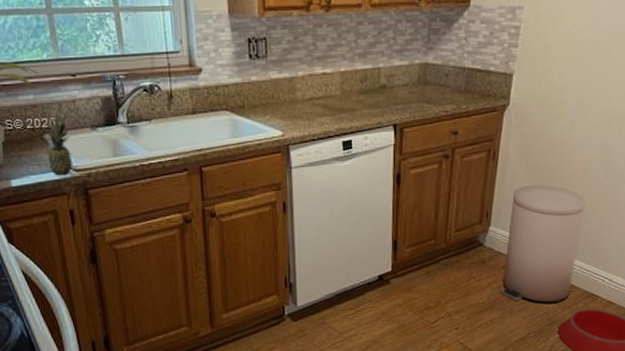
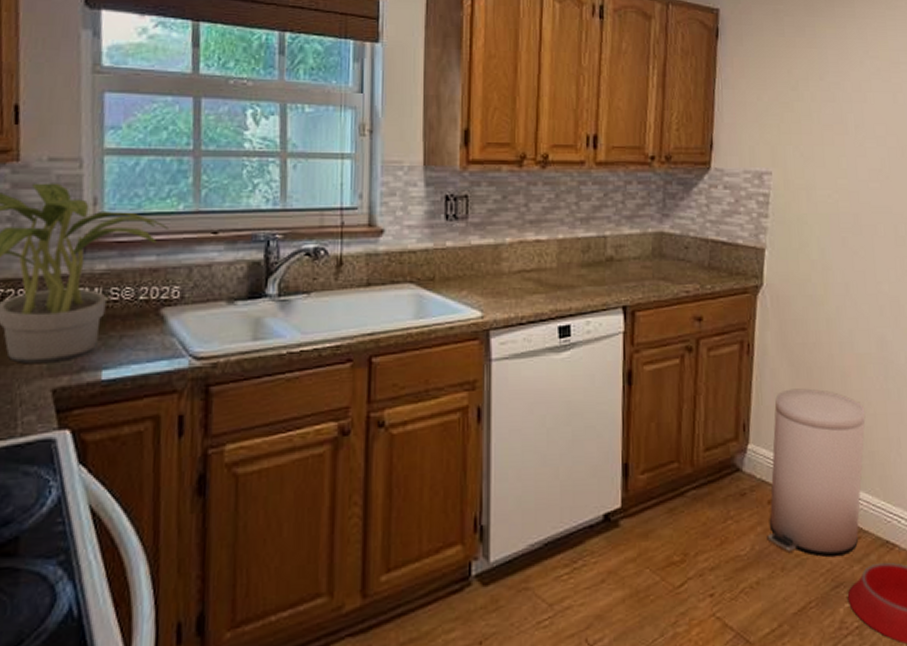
fruit: present [43,113,73,176] -> none [160,280,201,366]

